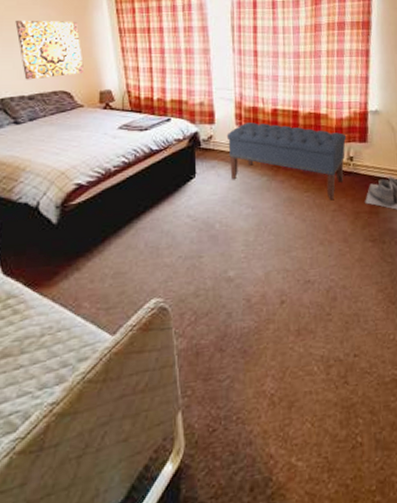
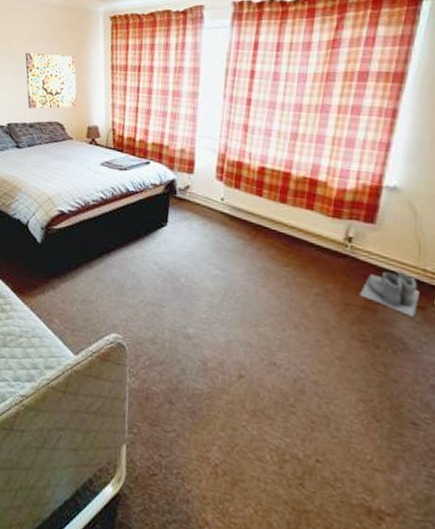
bench: present [226,122,347,201] -> none [203,177,348,283]

